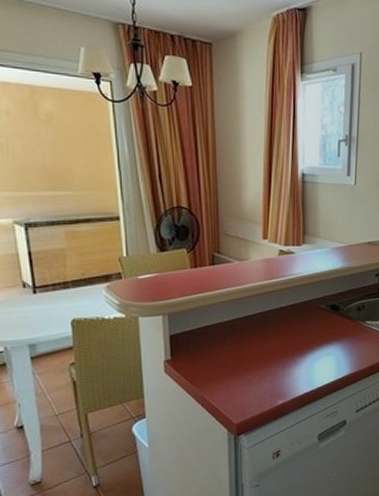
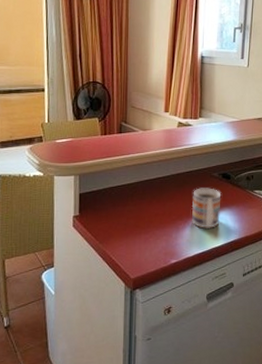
mug: none [298,321,331,365] -> present [191,188,222,229]

